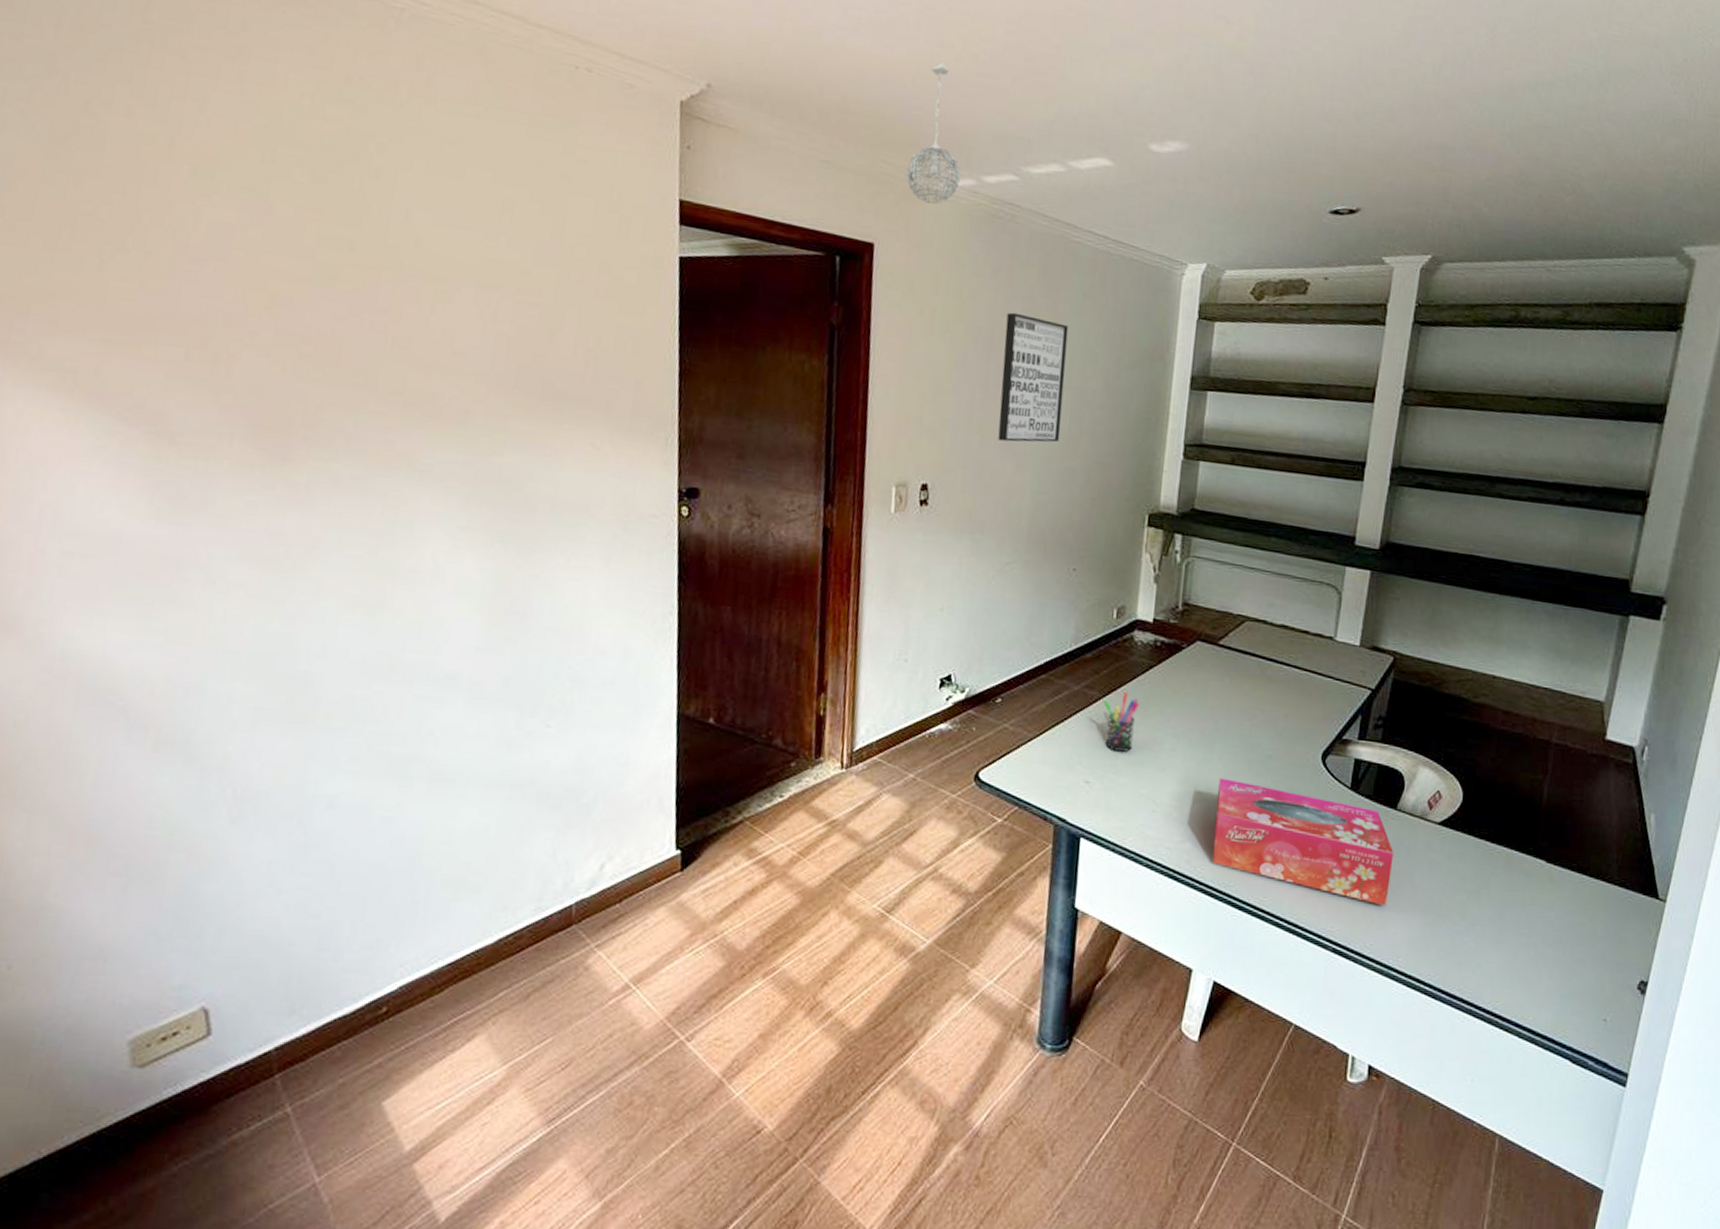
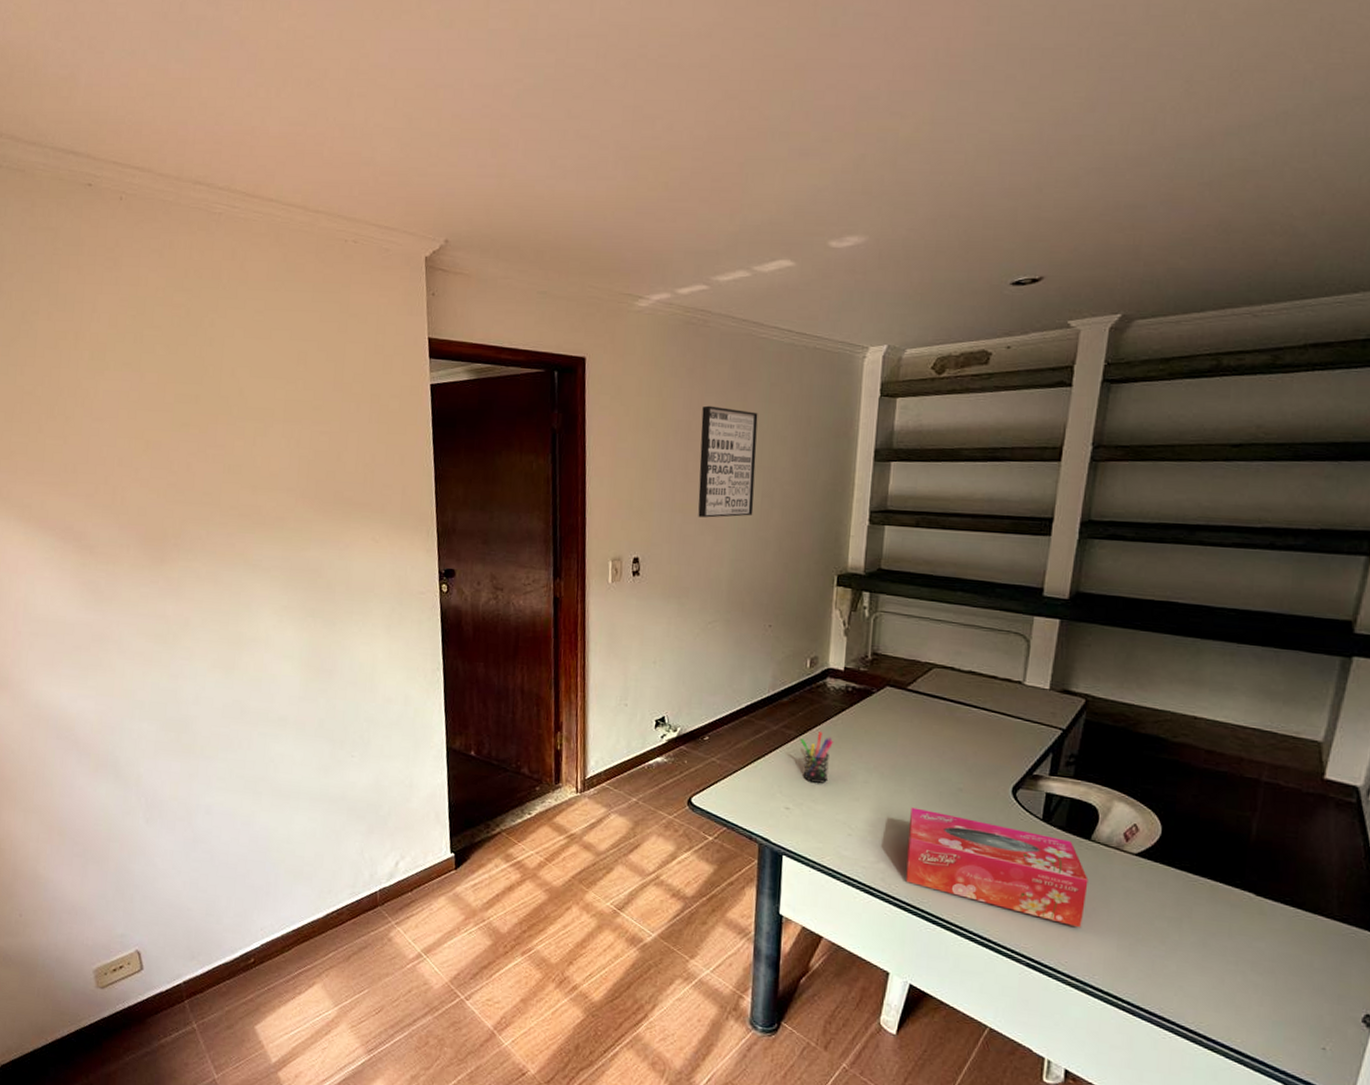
pendant light: present [906,62,961,205] -> none [610,194,658,318]

